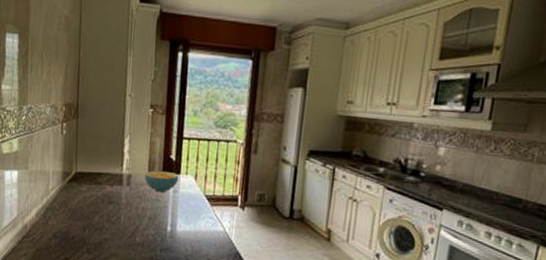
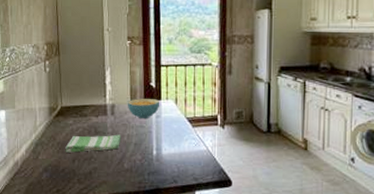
dish towel: none [76,204,136,222] -> present [65,134,122,153]

